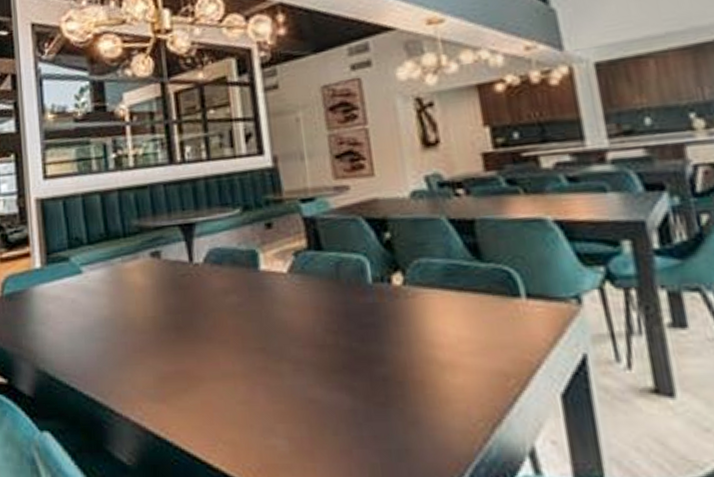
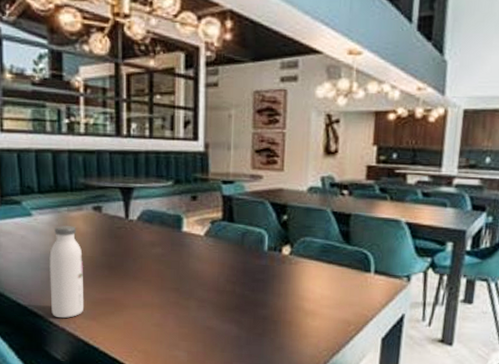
water bottle: none [104,280,151,404] -> present [49,226,84,319]

